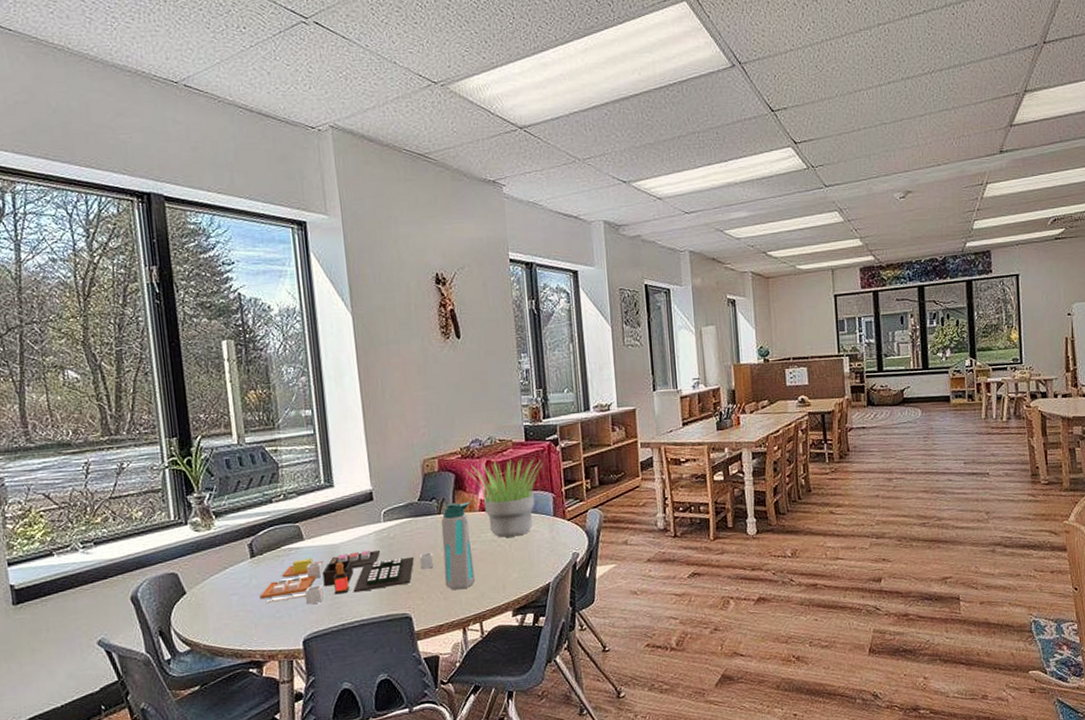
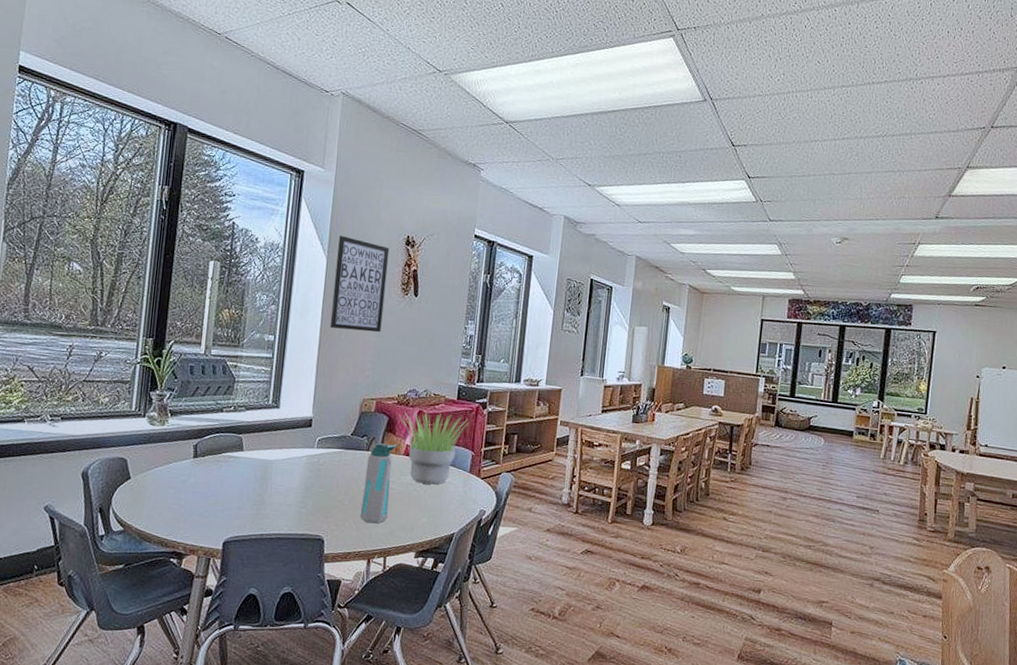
toy food set: present [259,549,434,605] -> none [193,467,355,511]
wall art: none [361,285,428,389] -> present [330,235,390,333]

